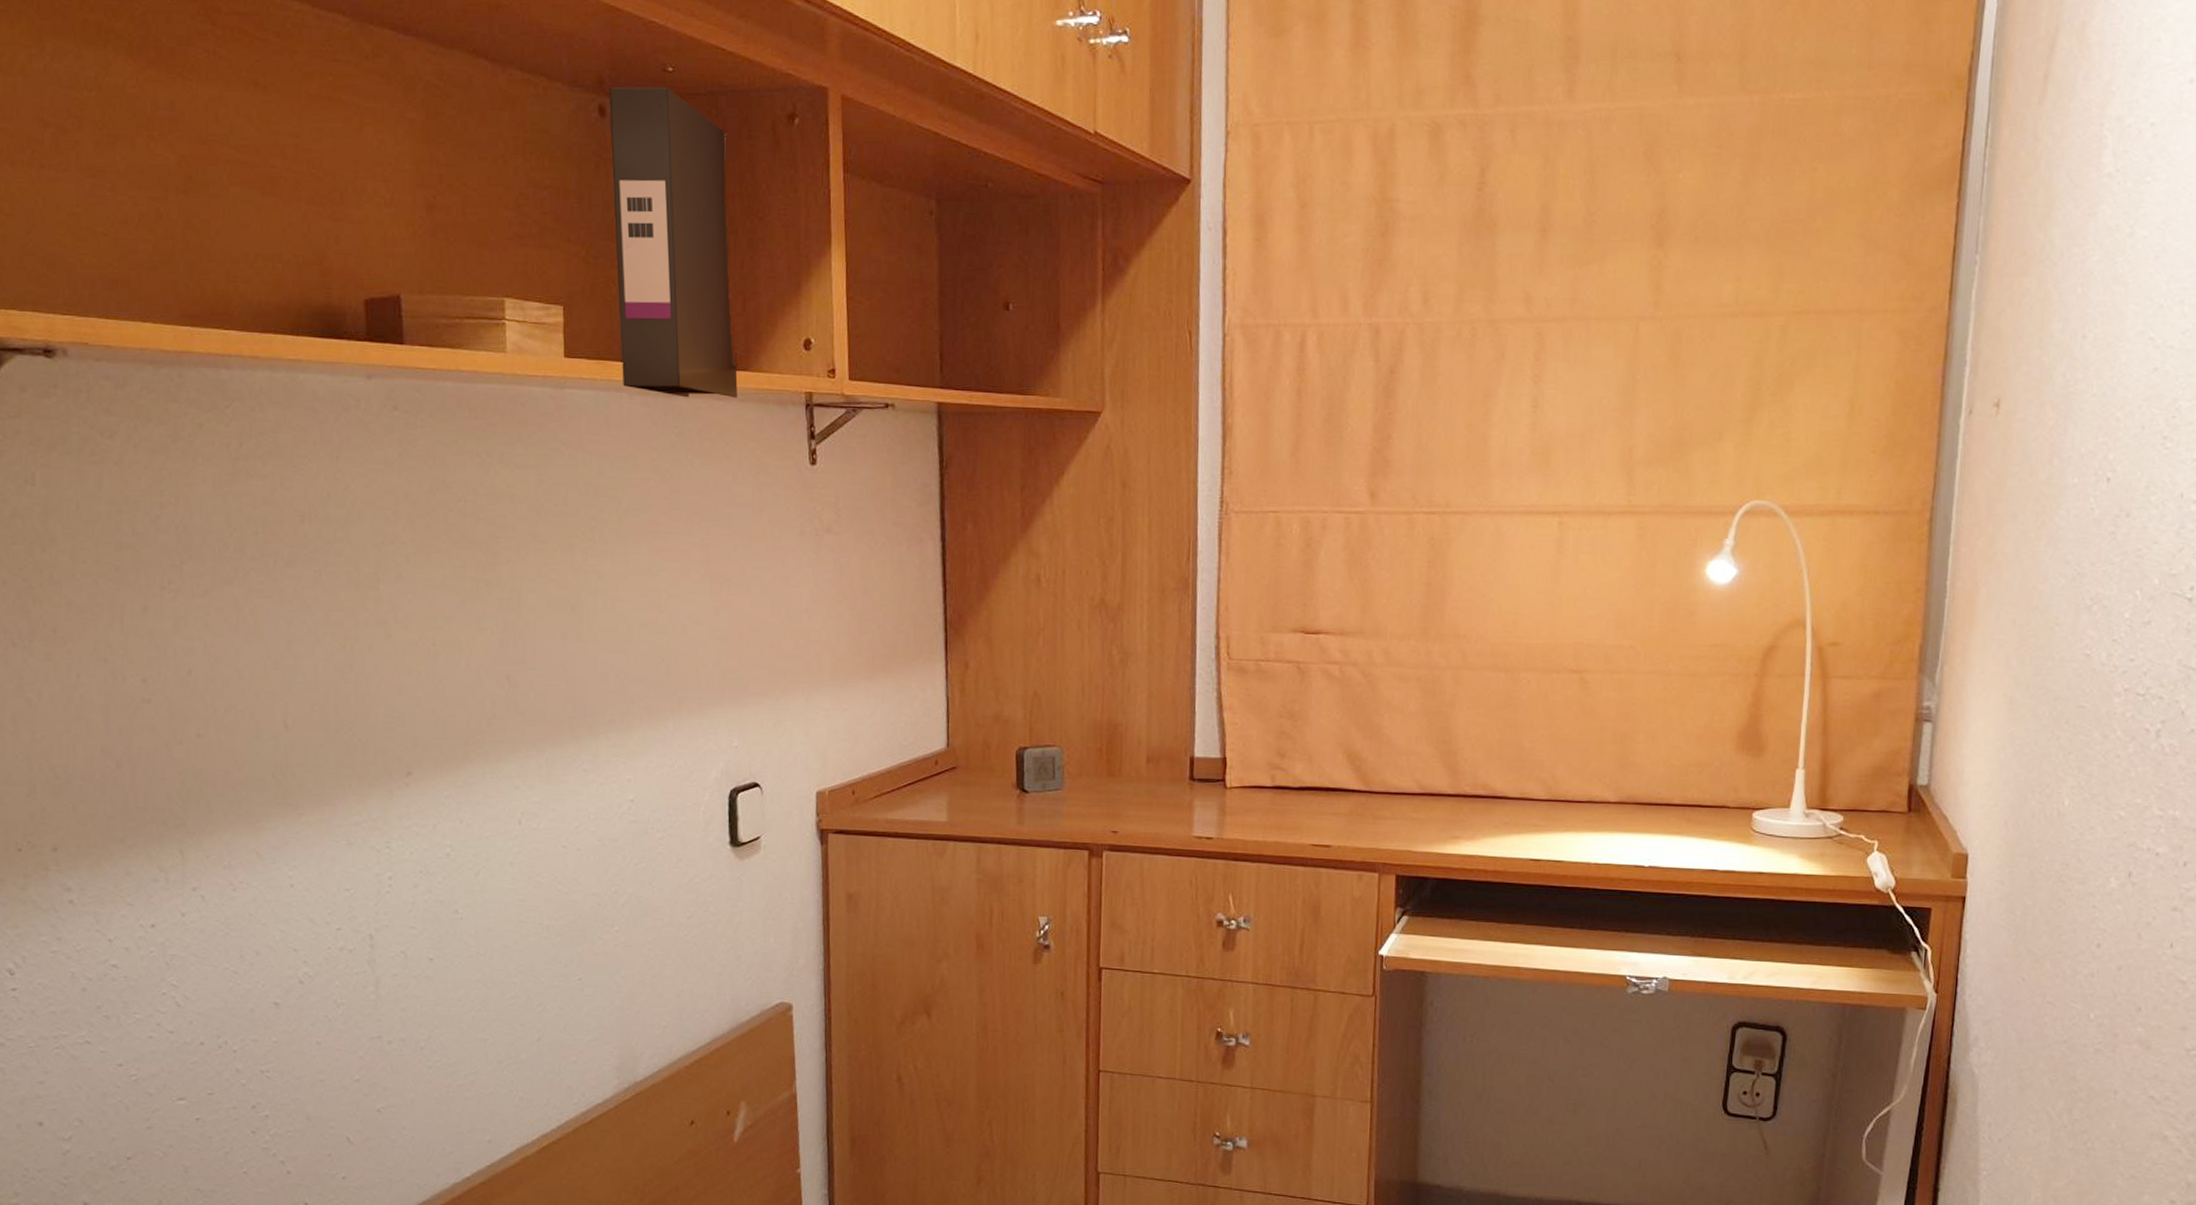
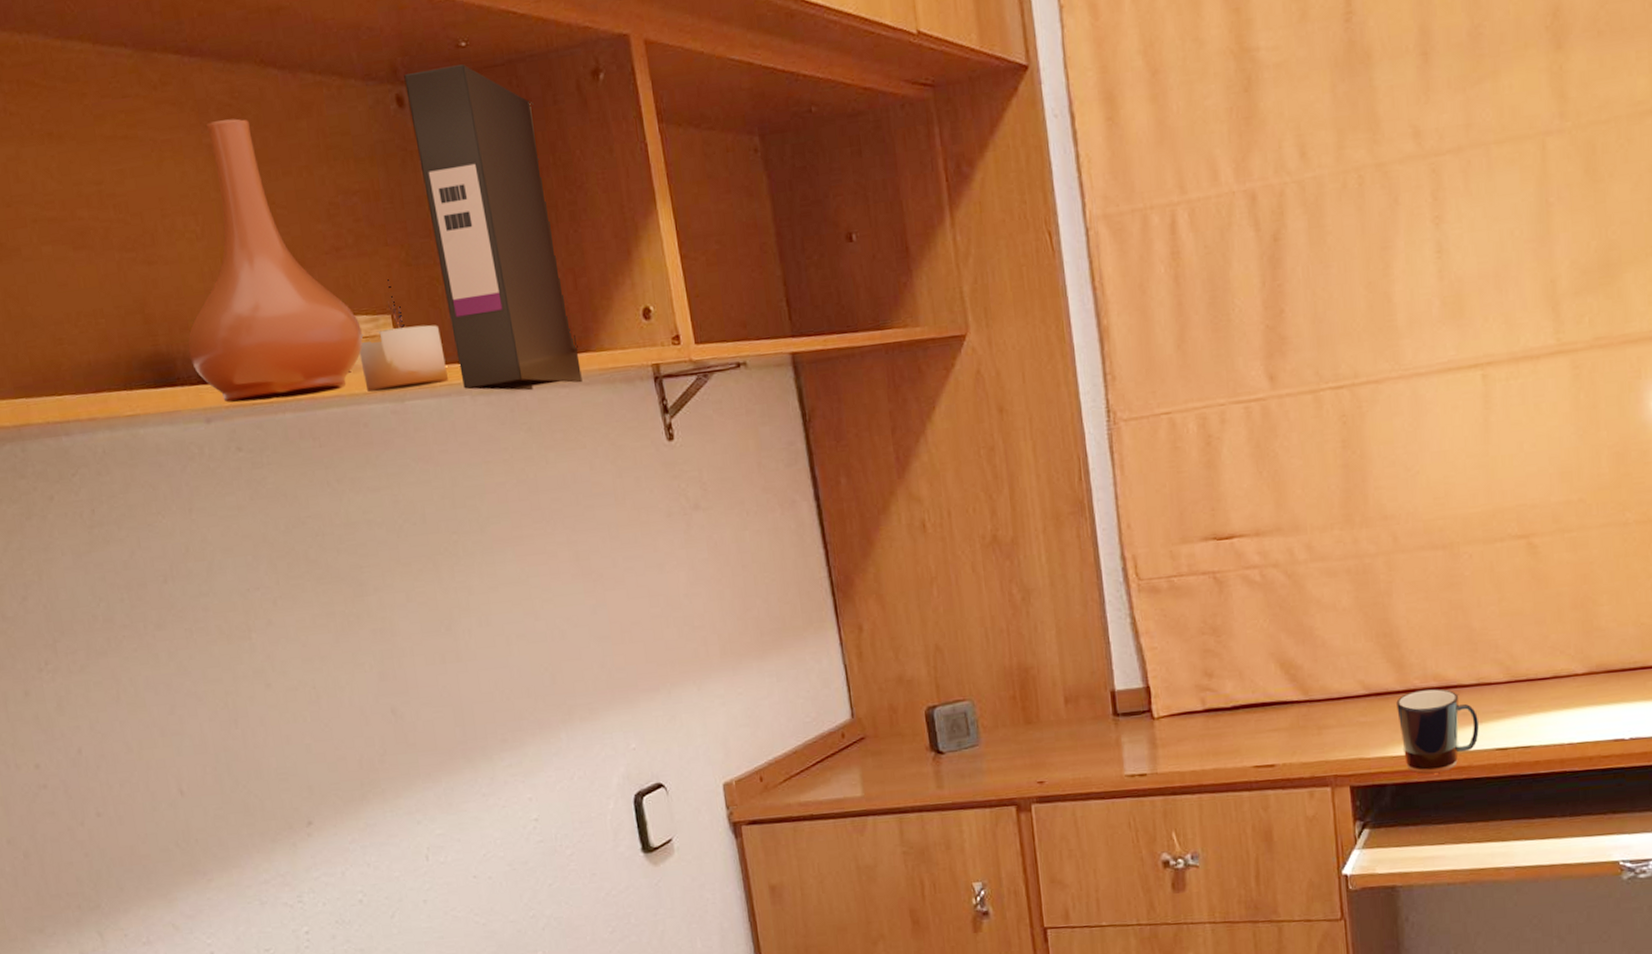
decorative vase: none [360,99,532,369] -> present [187,118,363,403]
candle: none [527,302,610,378] -> present [359,310,449,393]
mug: none [1446,796,1518,874] -> present [1396,688,1480,775]

